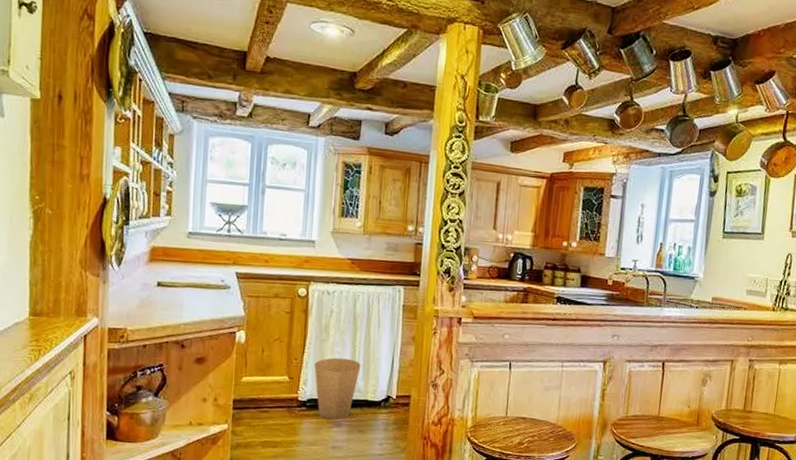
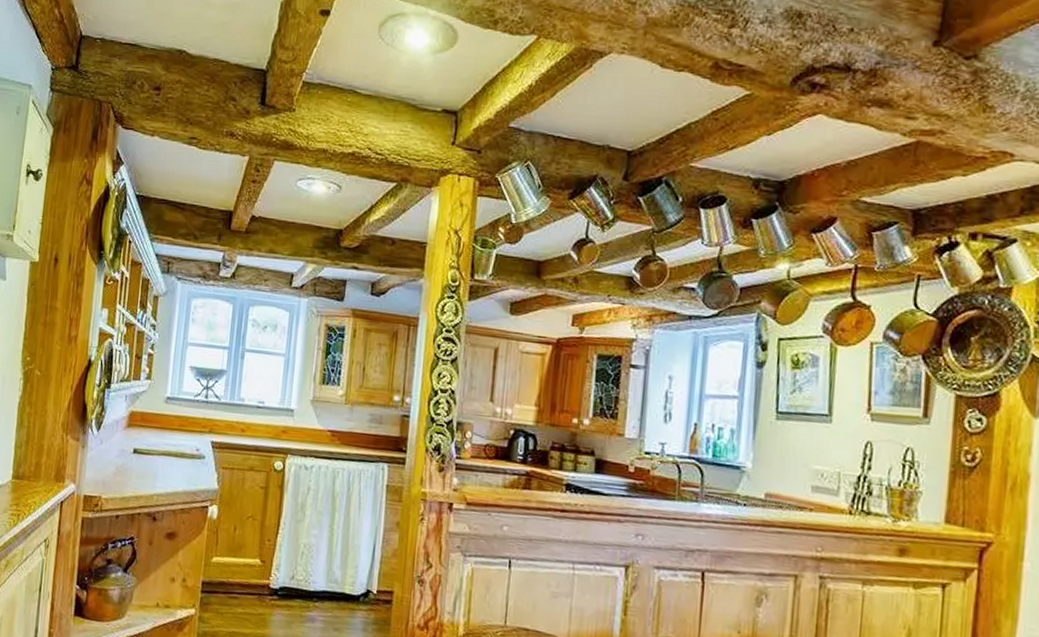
trash can: present [314,357,361,419] -> none [288,541,339,613]

